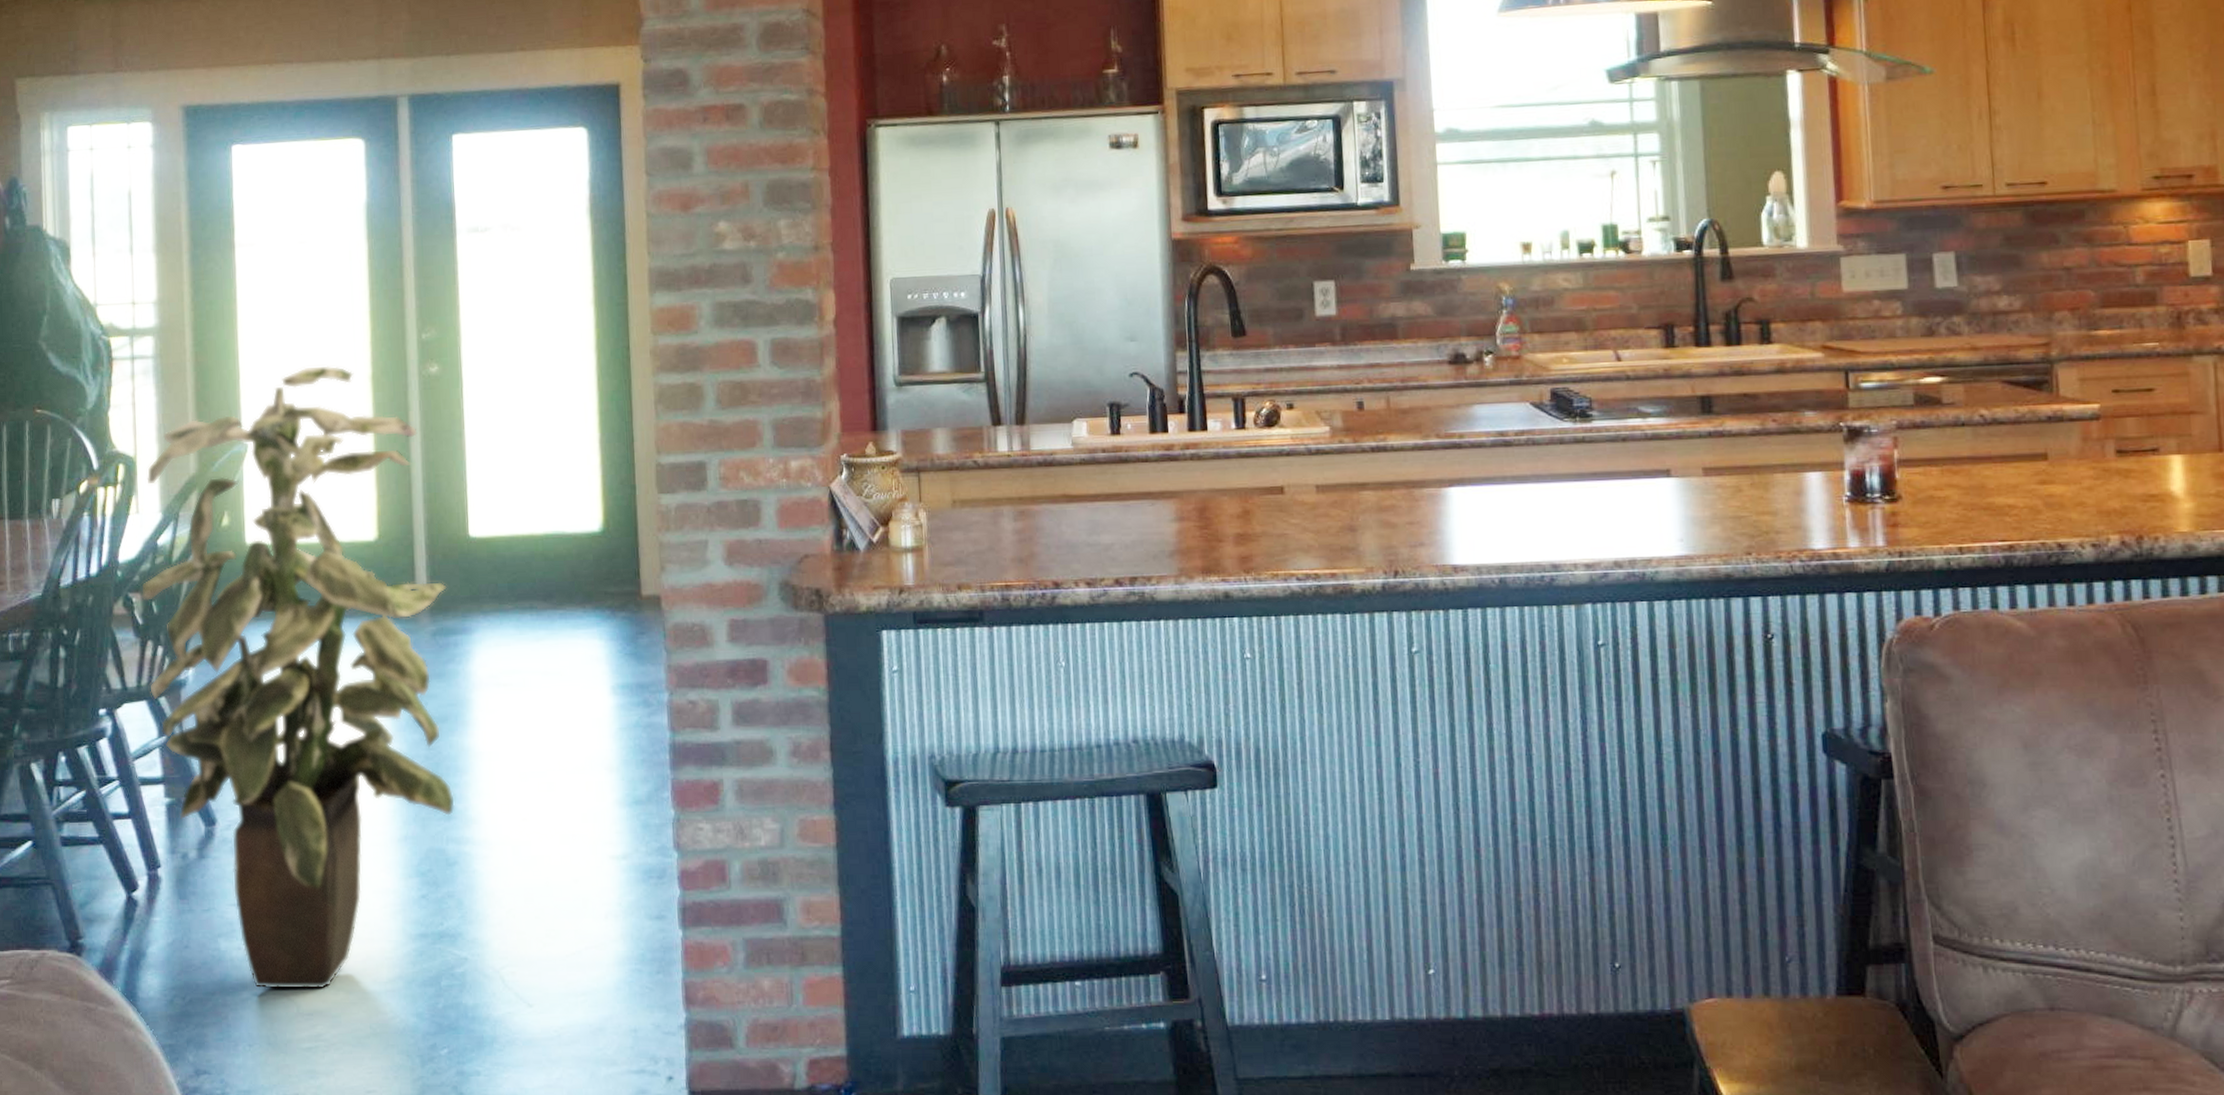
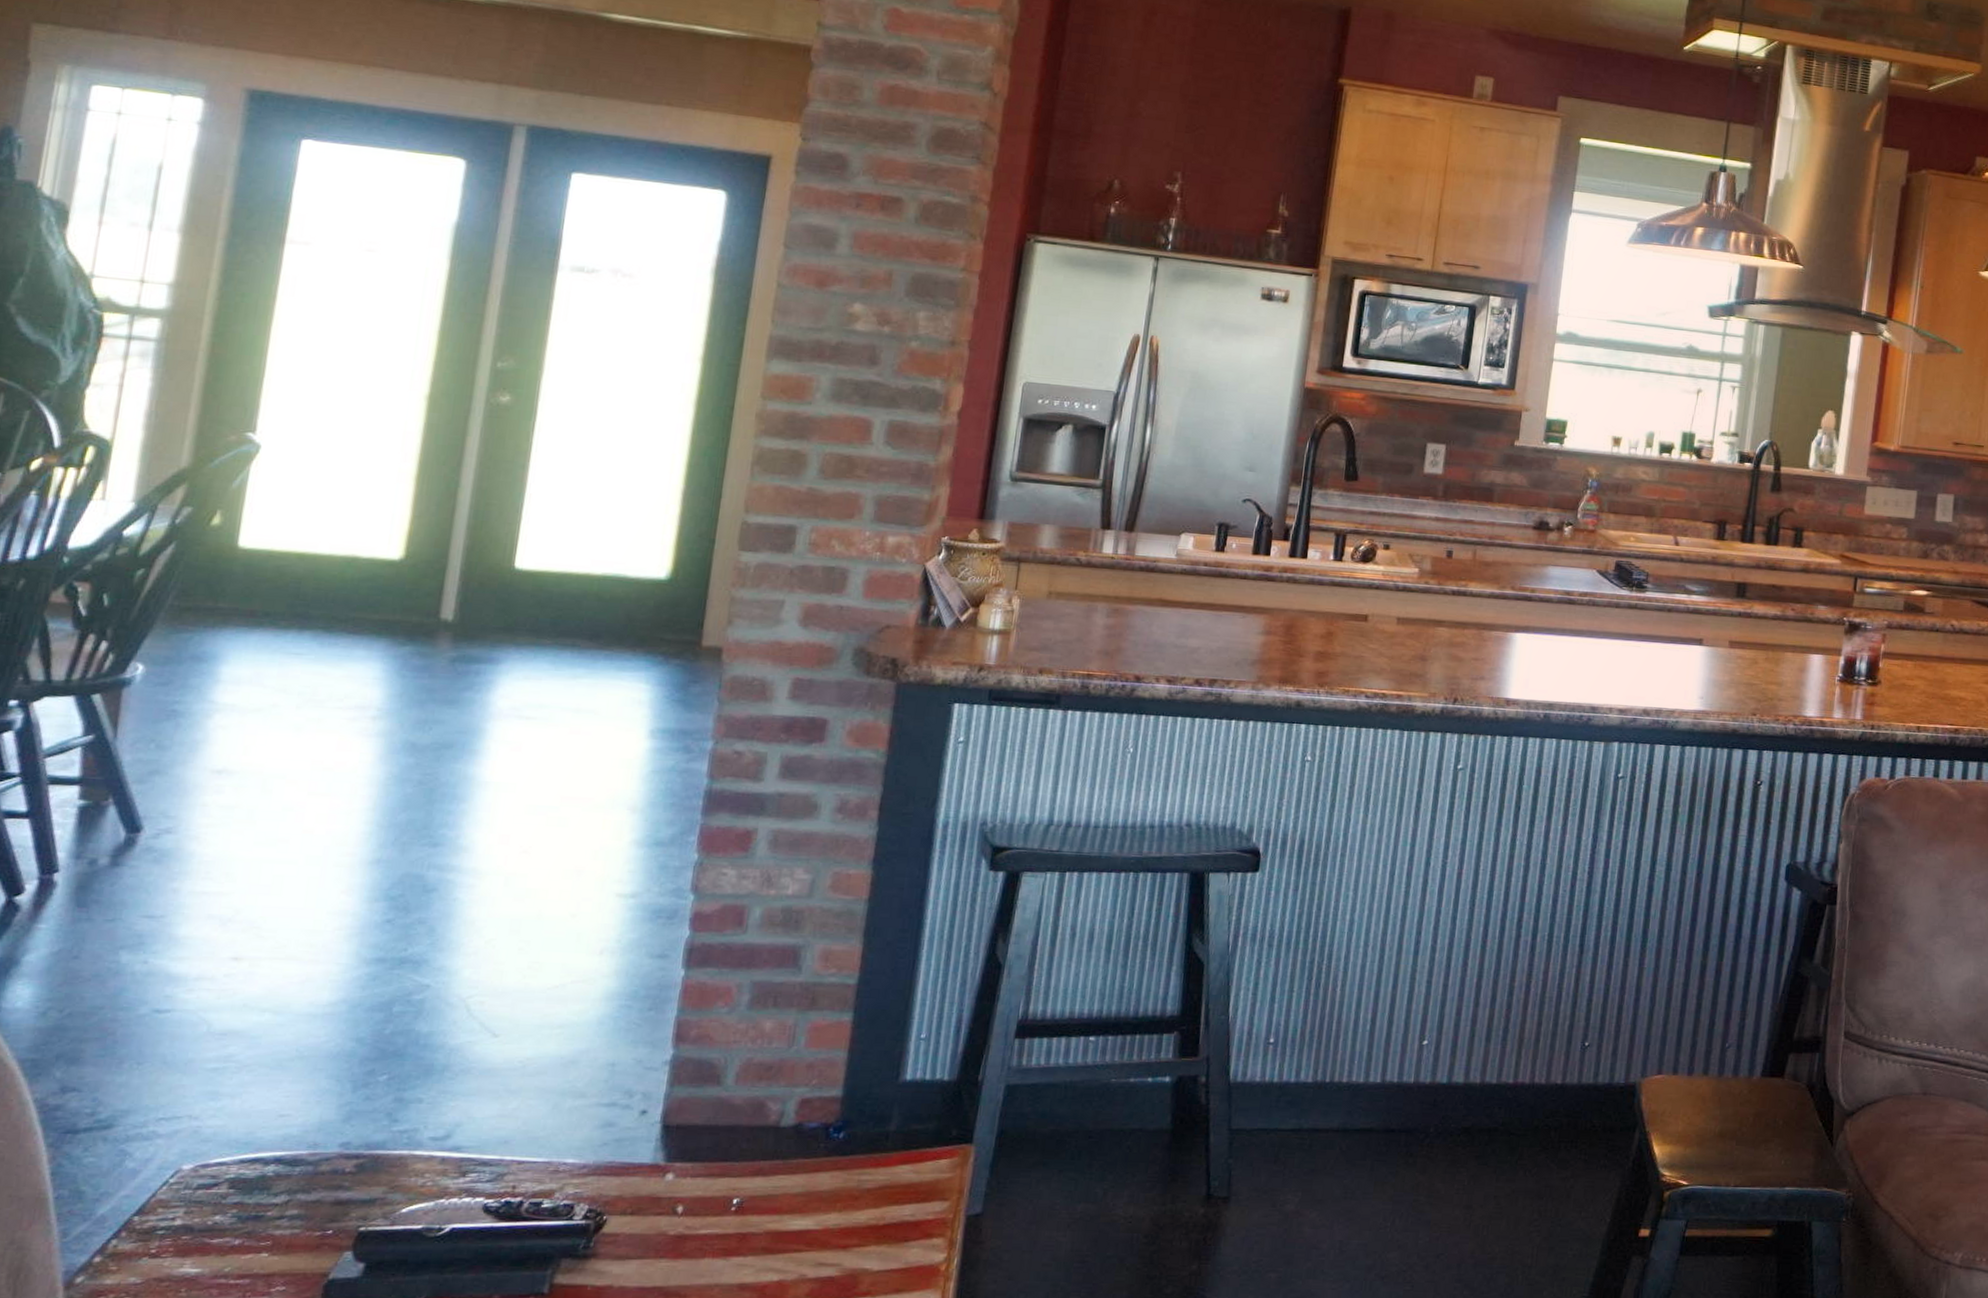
indoor plant: present [140,364,456,990] -> none [81,376,478,1009]

